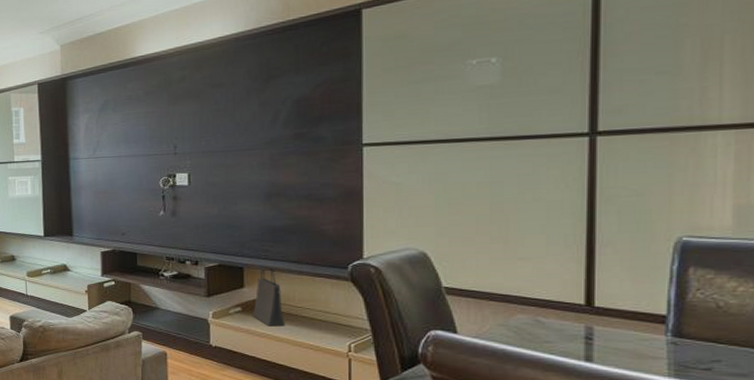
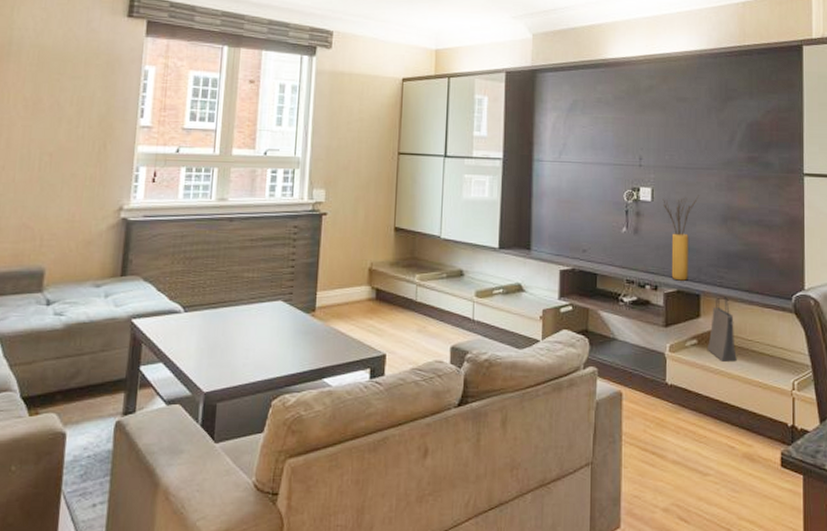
vase: none [200,175,240,256] -> present [663,195,699,281]

